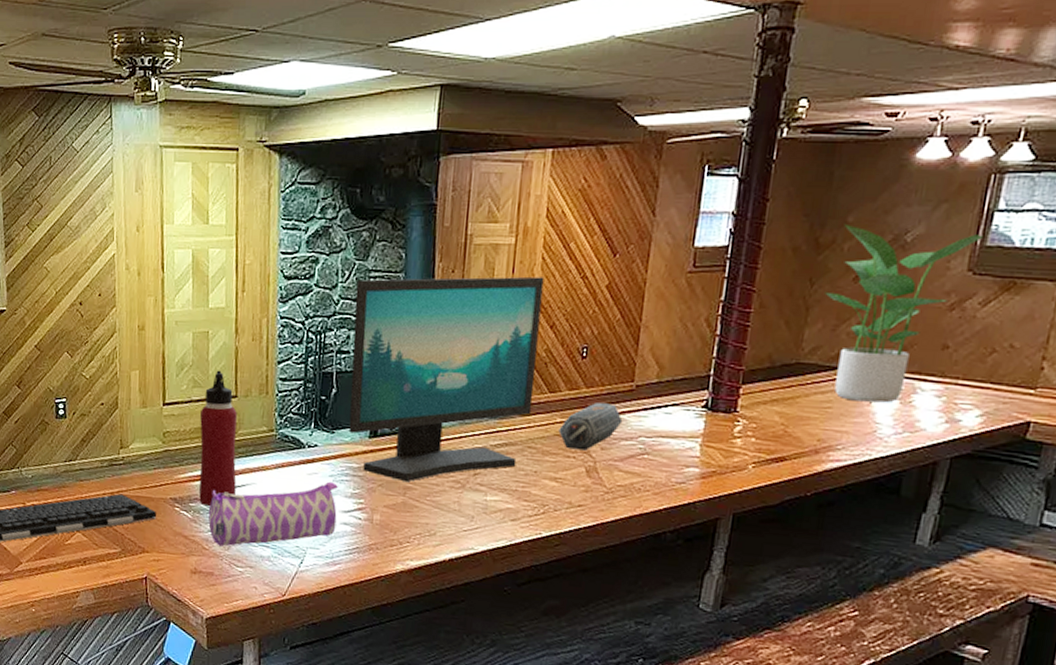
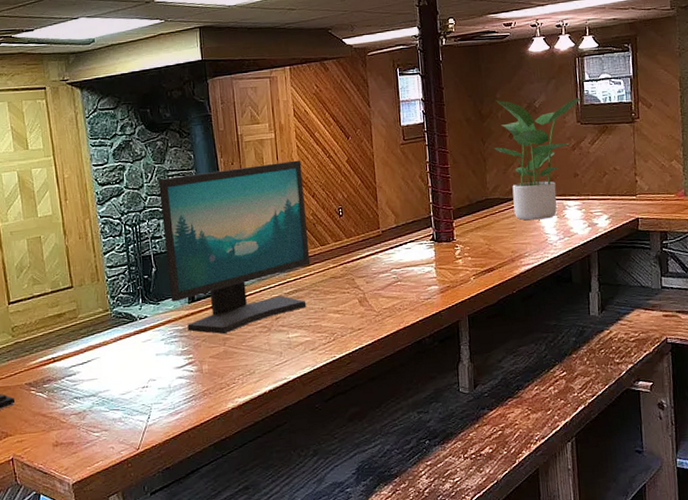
water bottle: present [198,370,237,507] -> none [43,267,83,385]
pencil case: present [208,481,338,546] -> none [62,344,173,418]
speaker: present [558,403,623,451] -> none [333,247,378,287]

